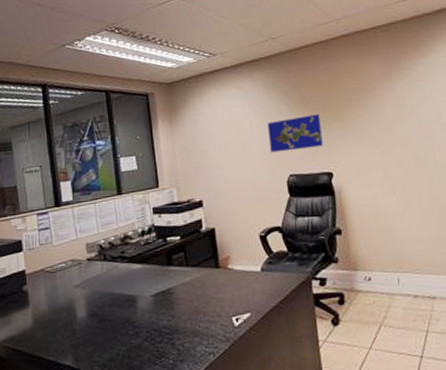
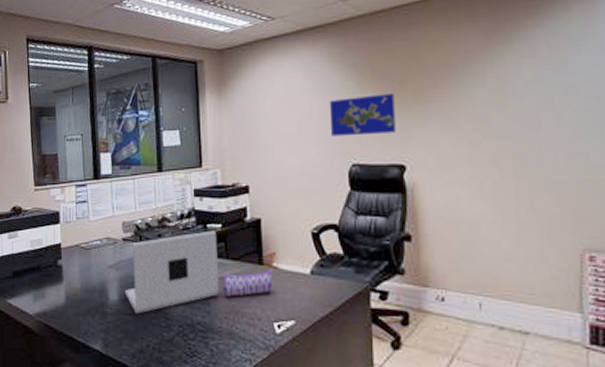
laptop: none [92,243,182,327] -> present [124,231,219,314]
pencil case: none [184,270,230,300] -> present [222,269,273,297]

